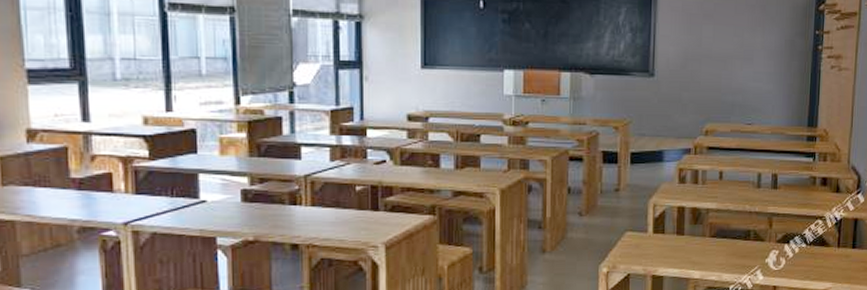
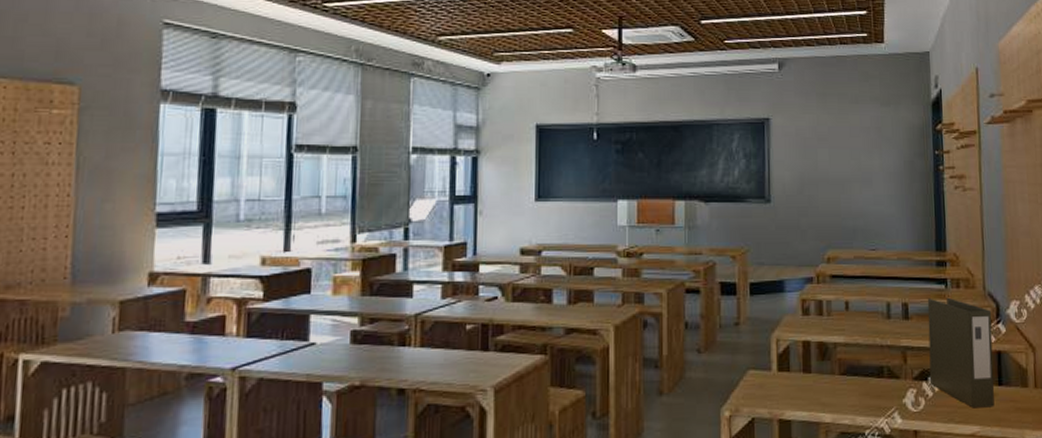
binder: none [791,169,853,268] -> present [927,297,994,408]

